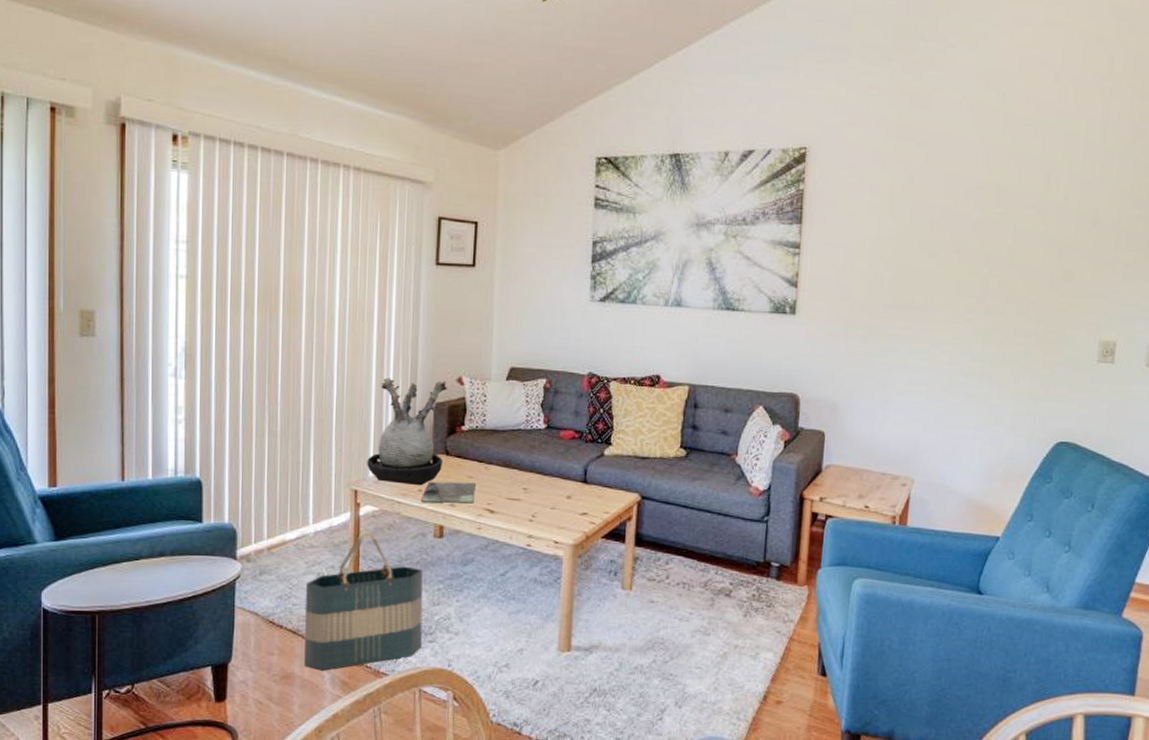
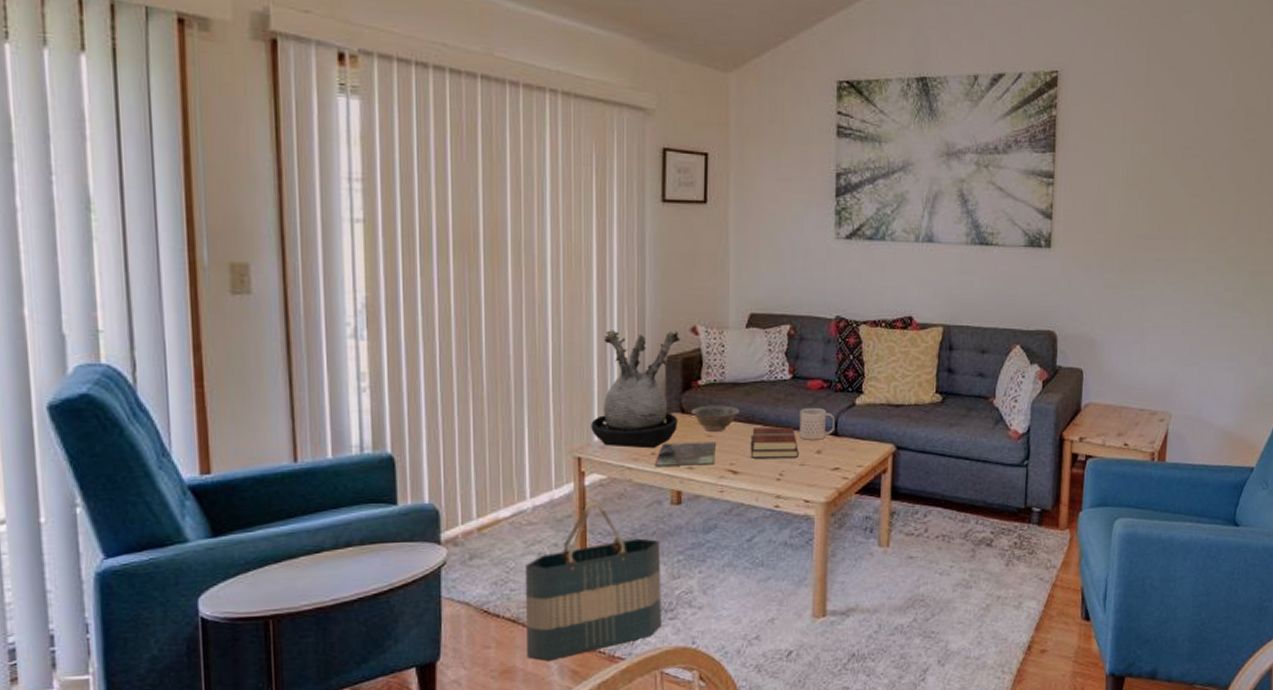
decorative bowl: none [454,449,499,473] -> present [690,405,740,432]
books: none [506,472,551,501] -> present [750,427,799,458]
mug: none [551,455,585,486] -> present [799,407,836,440]

